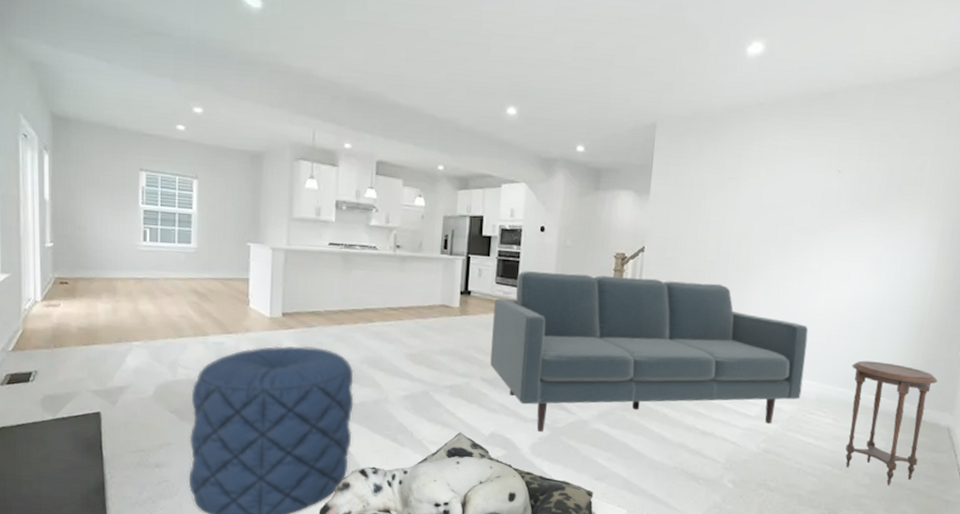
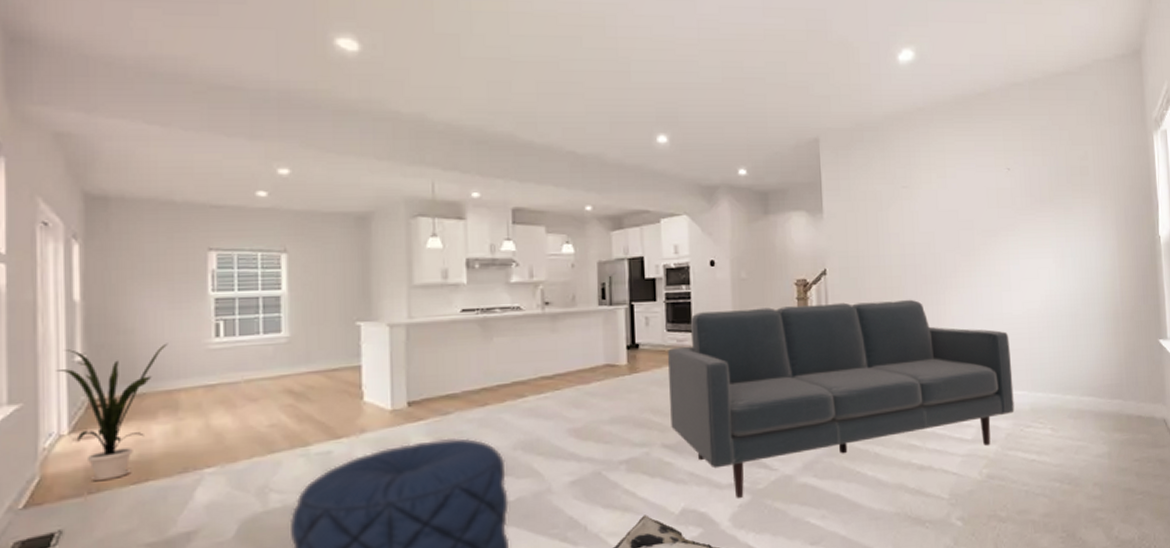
house plant: none [33,237,110,340] -> present [56,343,168,482]
side table: present [845,360,938,486] -> none [1059,359,1144,494]

